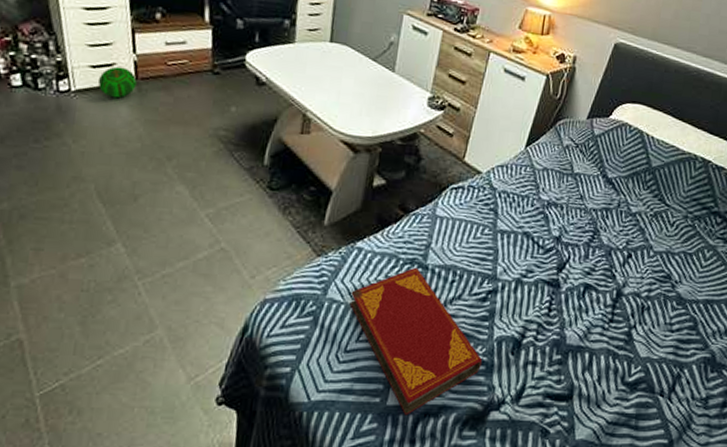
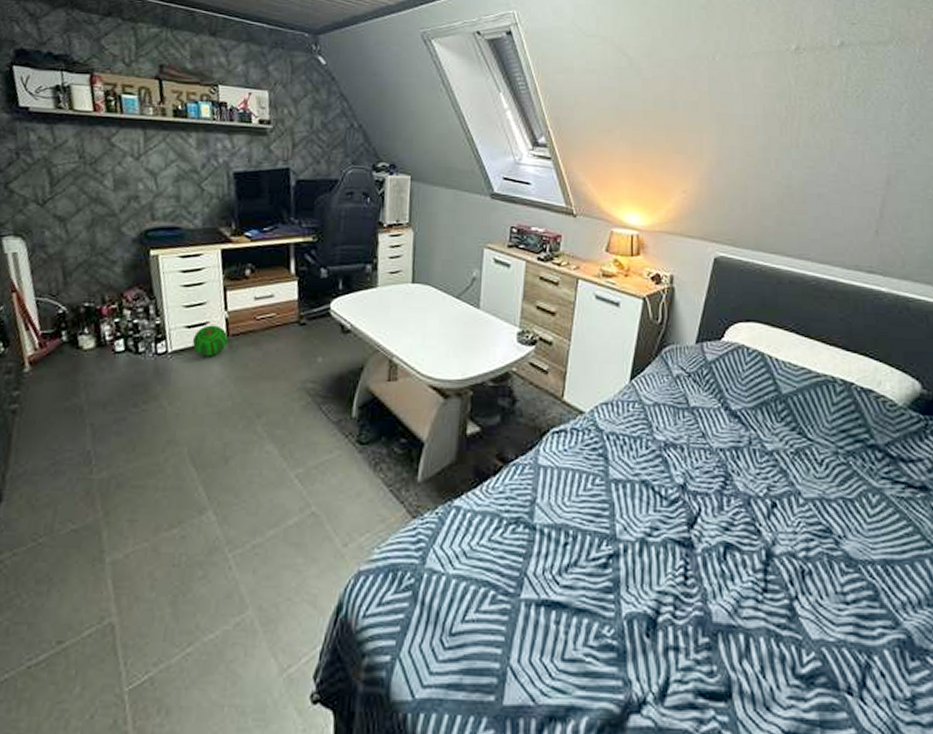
hardback book: present [349,267,482,416] -> none [451,527,611,720]

